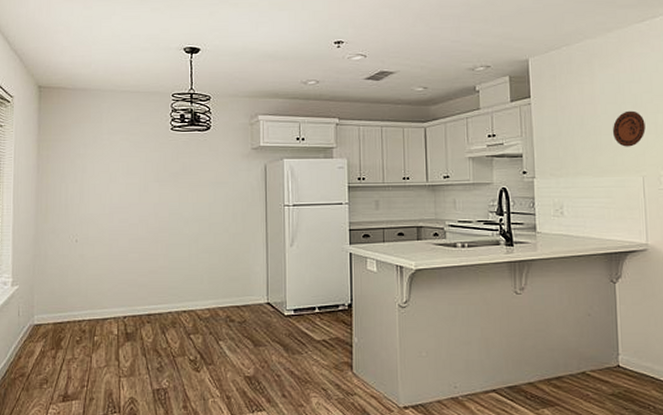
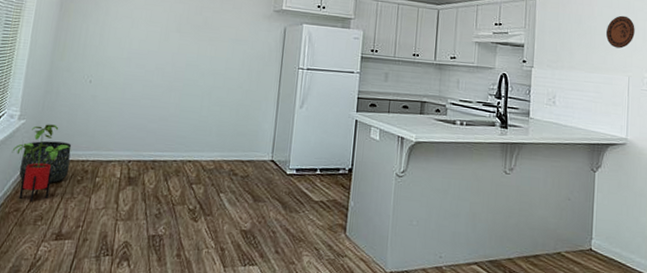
house plant: none [9,287,65,366] -> present [11,124,70,202]
basket: none [19,304,67,346] -> present [19,141,72,183]

